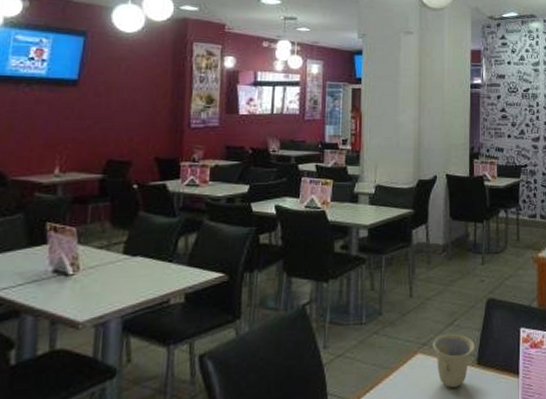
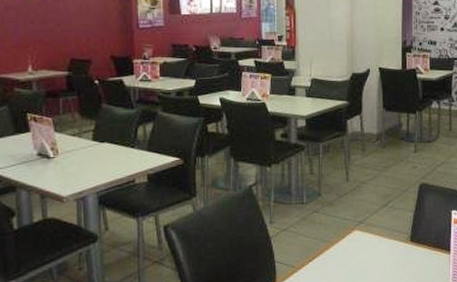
cup: present [432,333,475,388] -> none [368,213,408,260]

